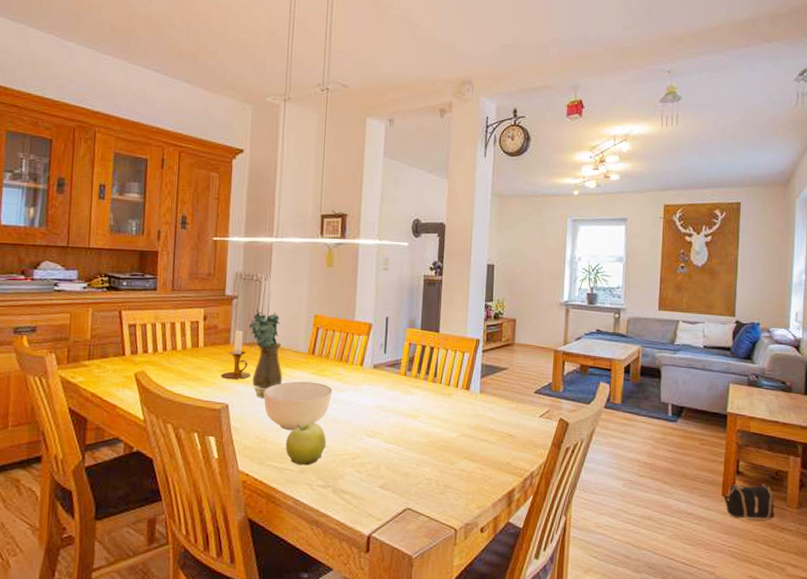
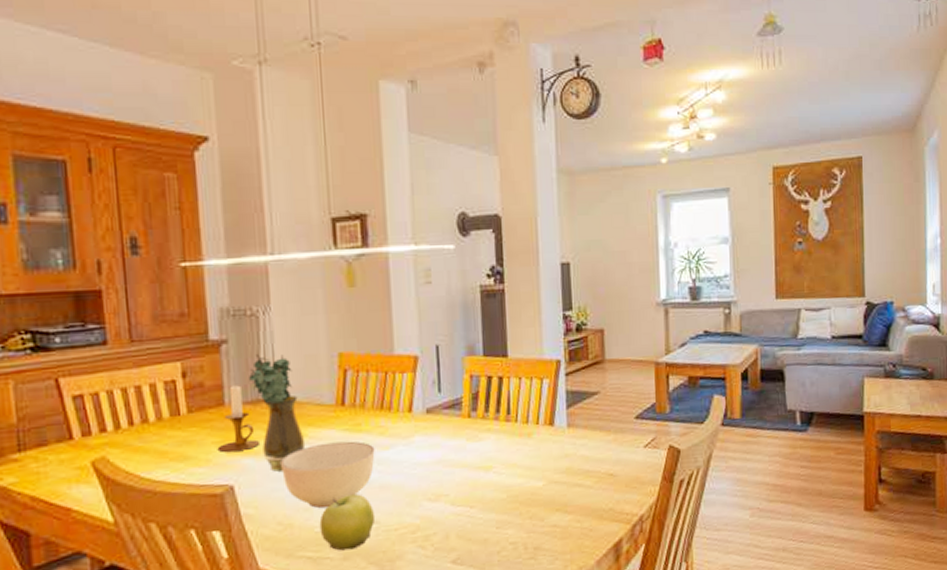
handbag: present [723,484,775,520] -> none [866,490,923,534]

